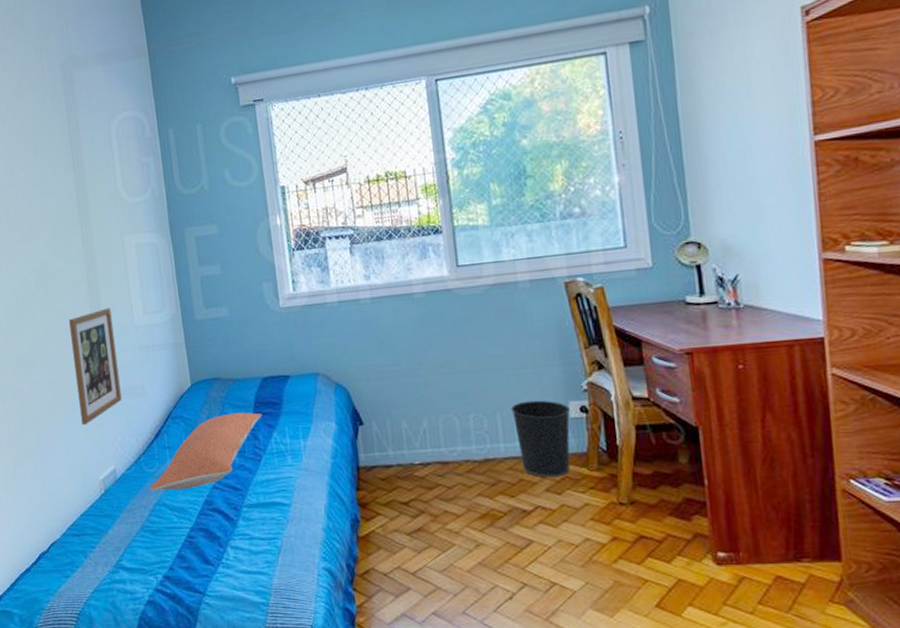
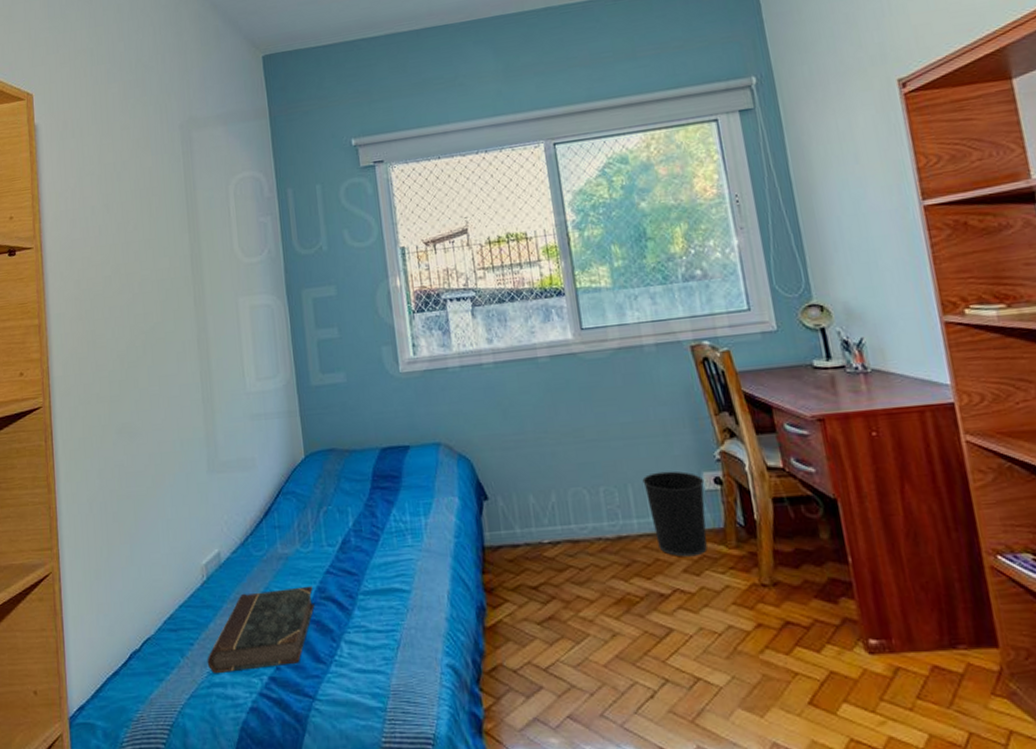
picture frame: present [69,308,122,426] -> none [176,373,230,503]
book: none [107,499,203,573] -> present [207,586,315,674]
pillow: present [149,412,262,491] -> none [256,486,381,577]

